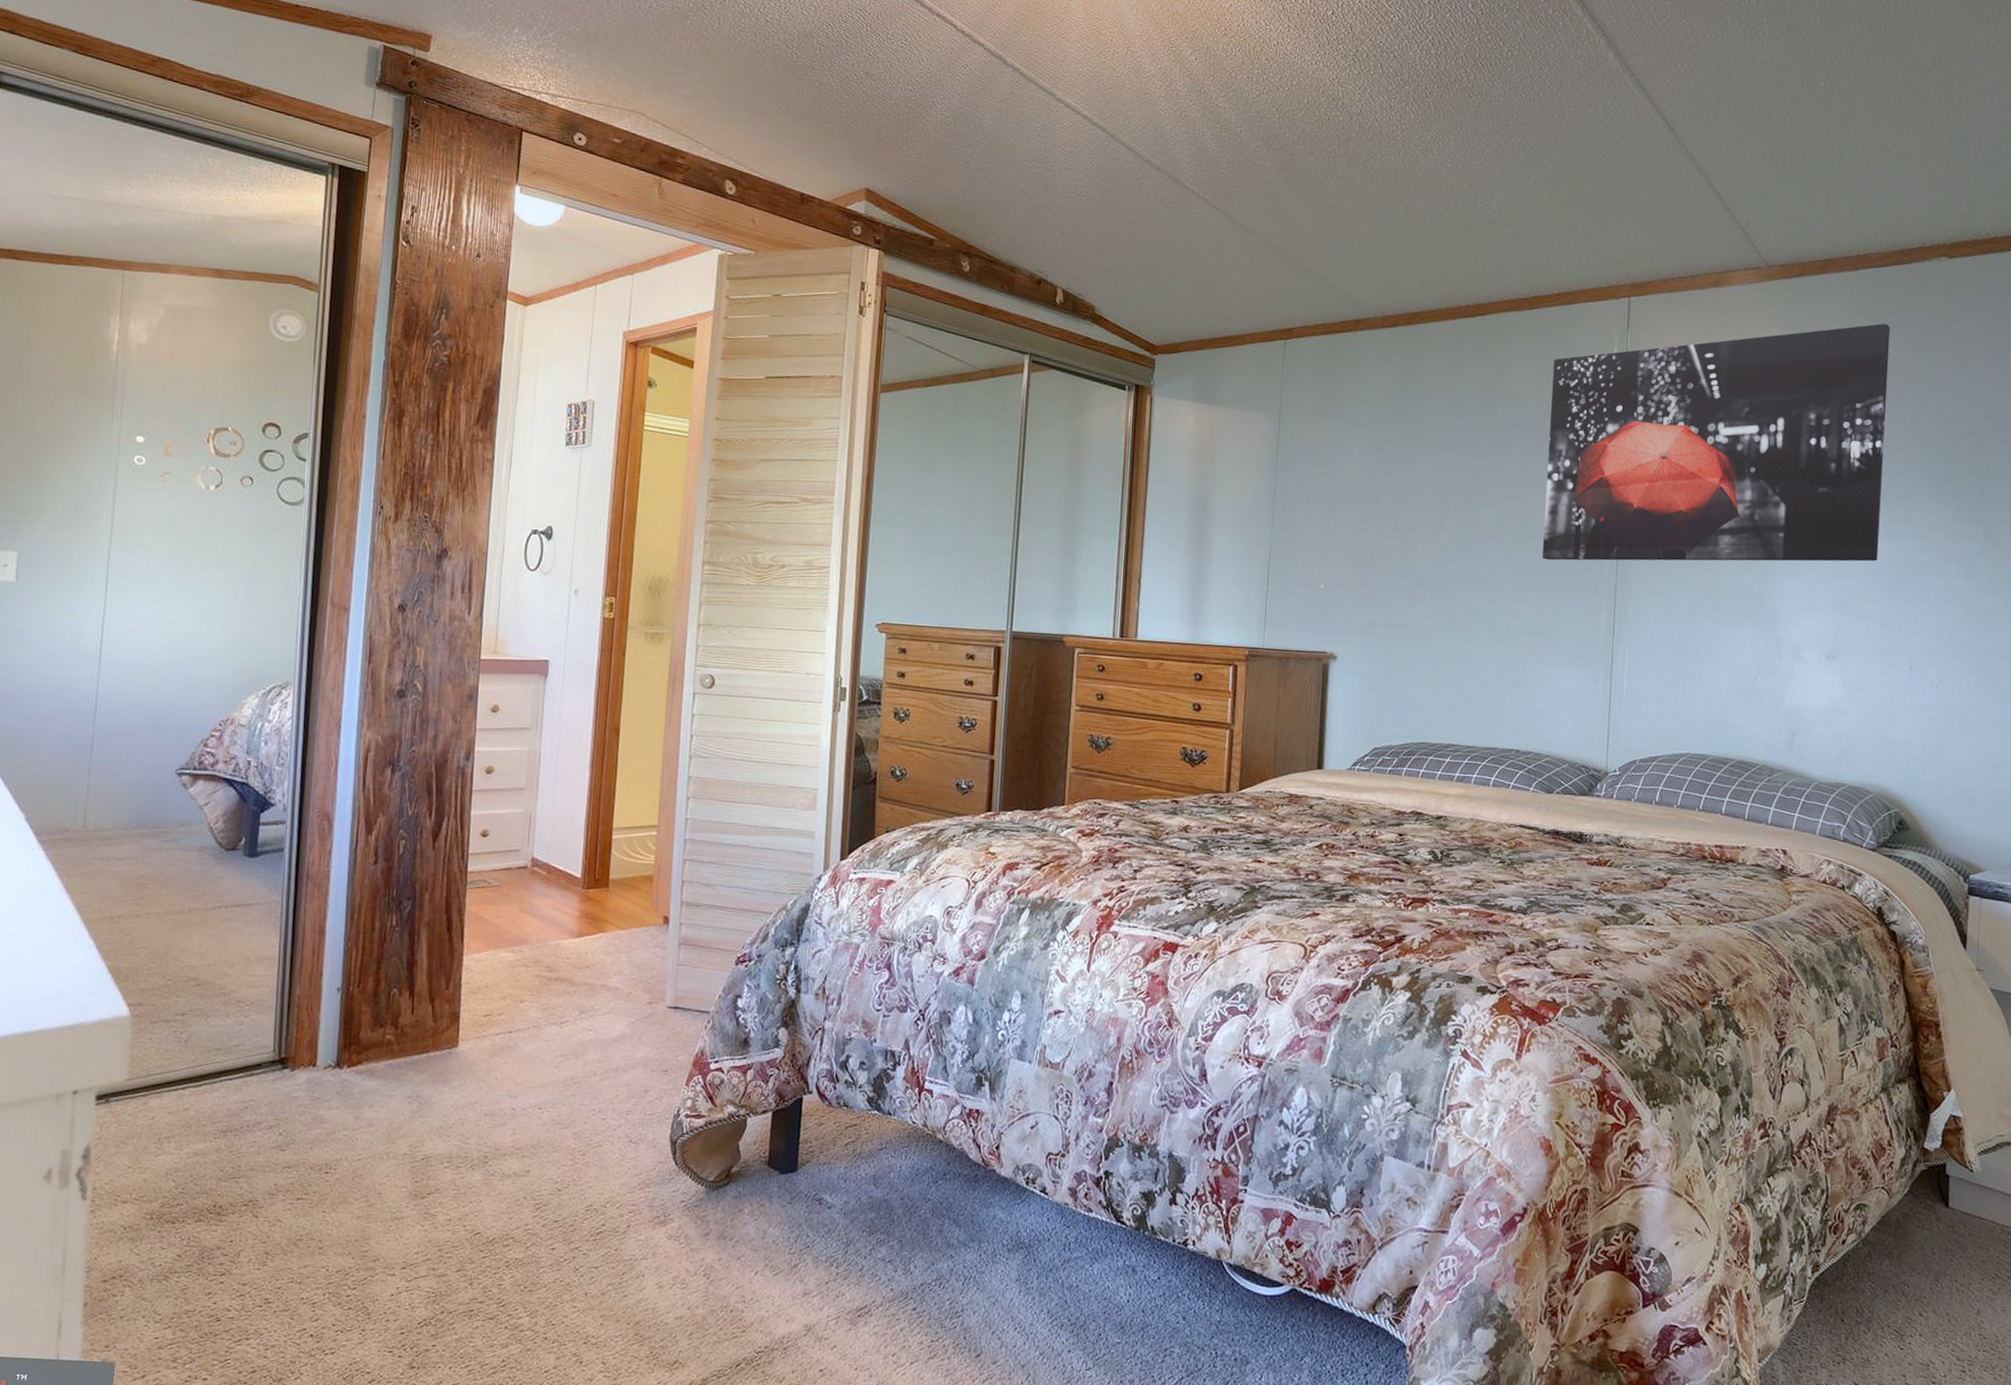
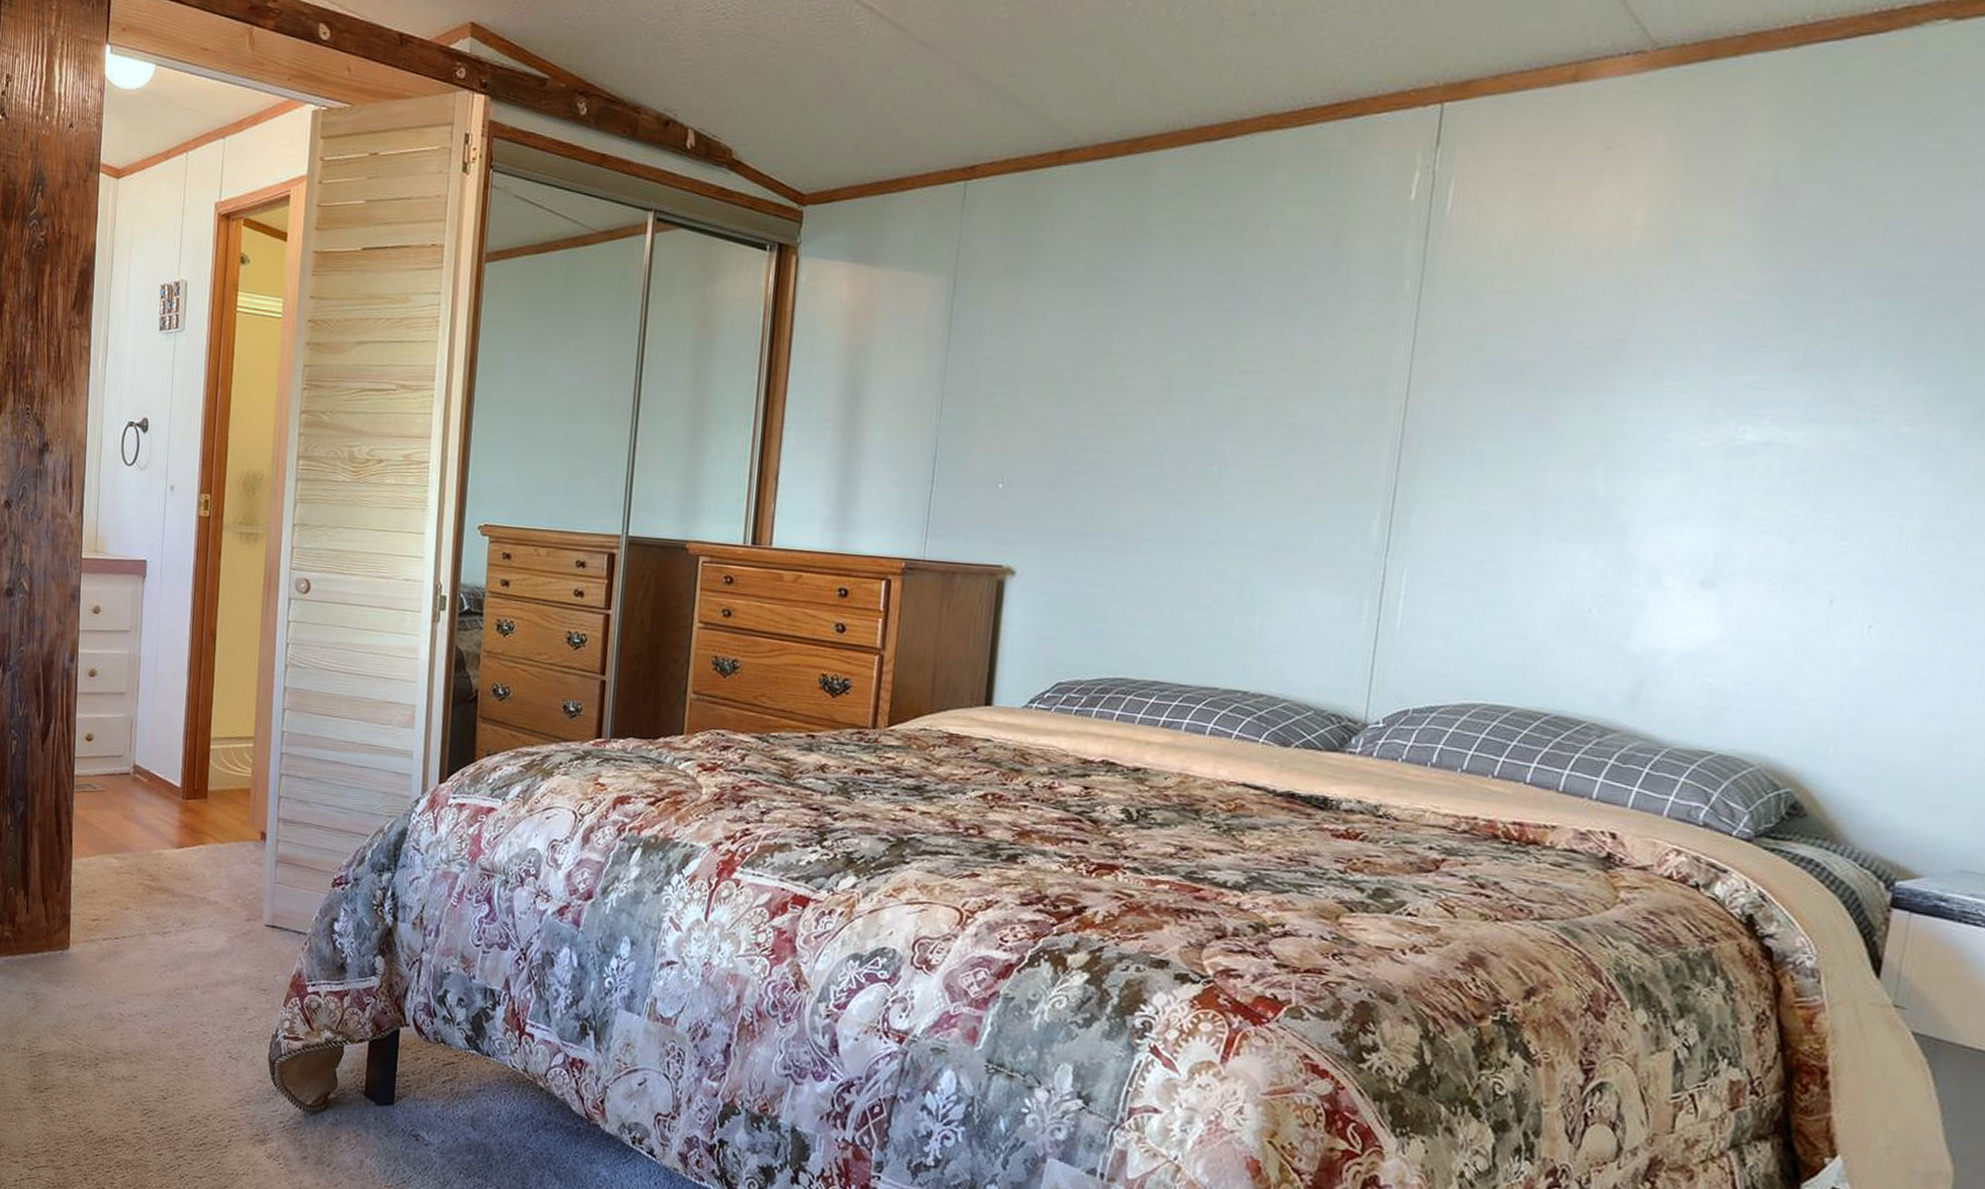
wall art: present [1543,323,1891,562] -> none [1295,120,1846,456]

